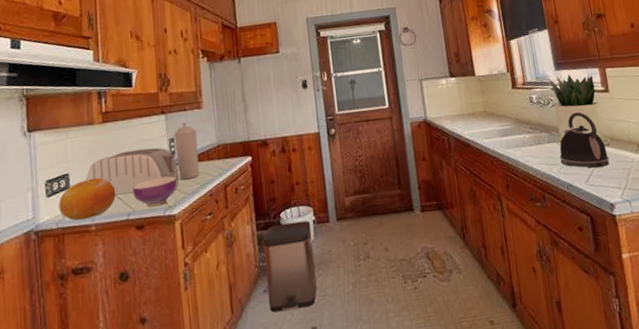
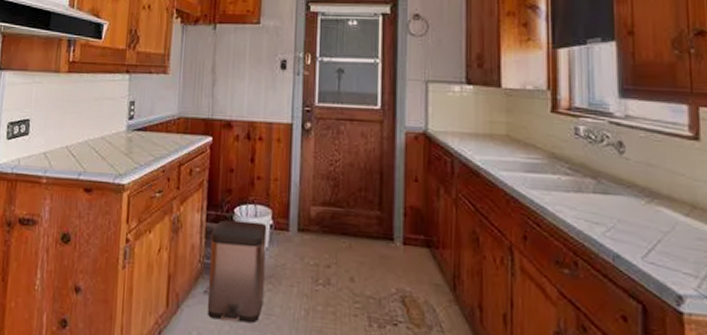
fruit: present [59,177,116,221] -> none [16,128,71,171]
toaster: present [86,147,180,196] -> none [44,106,135,152]
bowl: present [132,176,178,208] -> none [86,141,133,172]
canister: present [174,122,200,180] -> none [134,86,159,149]
planter: present [549,74,611,146] -> none [603,106,693,214]
kettle: present [559,112,610,168] -> none [607,159,686,242]

